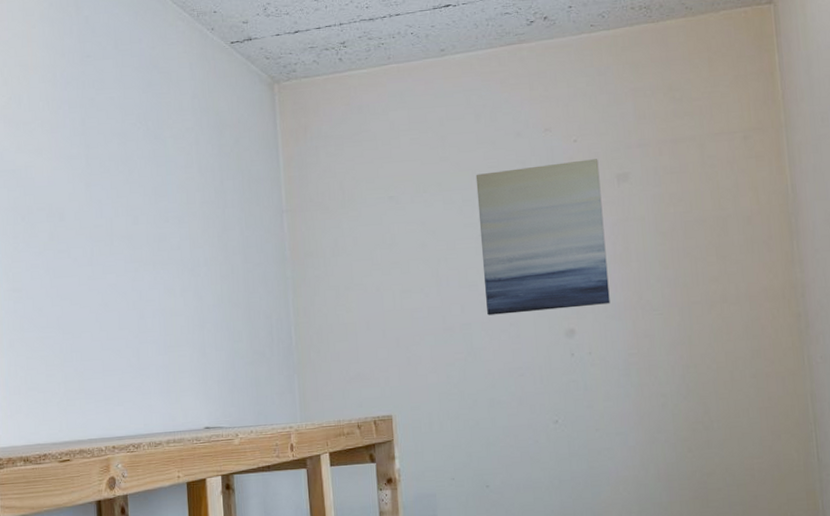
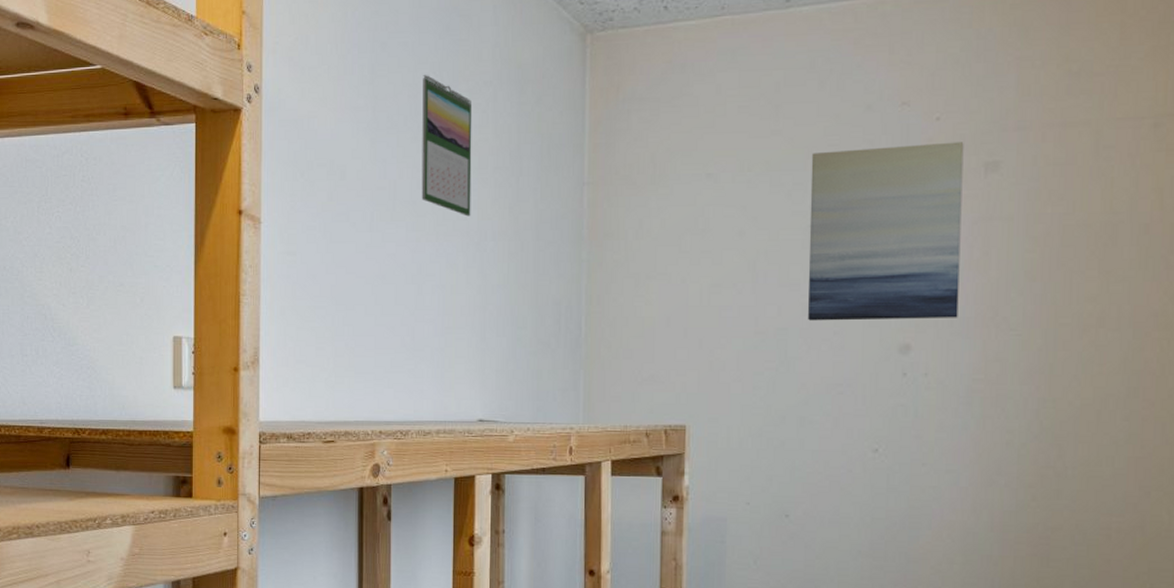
calendar: none [130,125,184,247] -> present [421,75,473,217]

